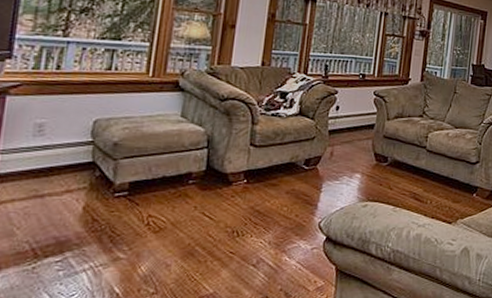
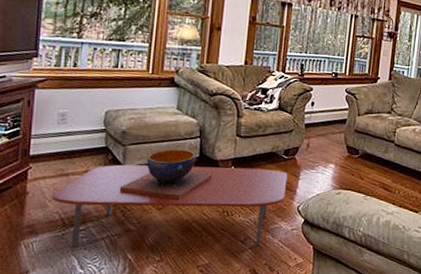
coffee table: none [20,180,308,283] -> present [51,164,288,248]
decorative bowl: none [107,162,221,220] -> present [119,149,212,200]

